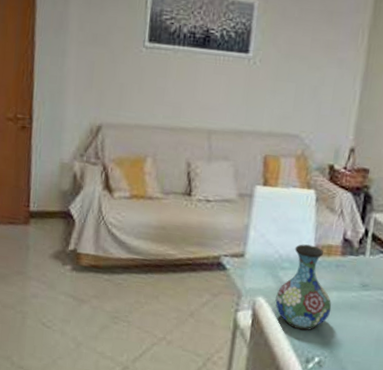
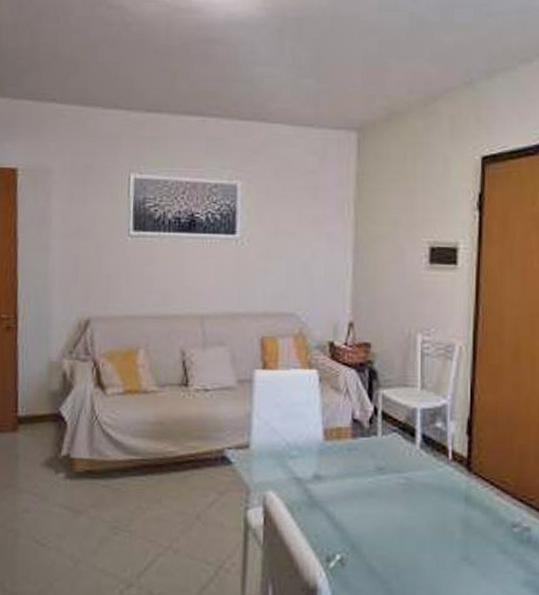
vase: present [275,244,332,331] -> none [287,429,348,525]

